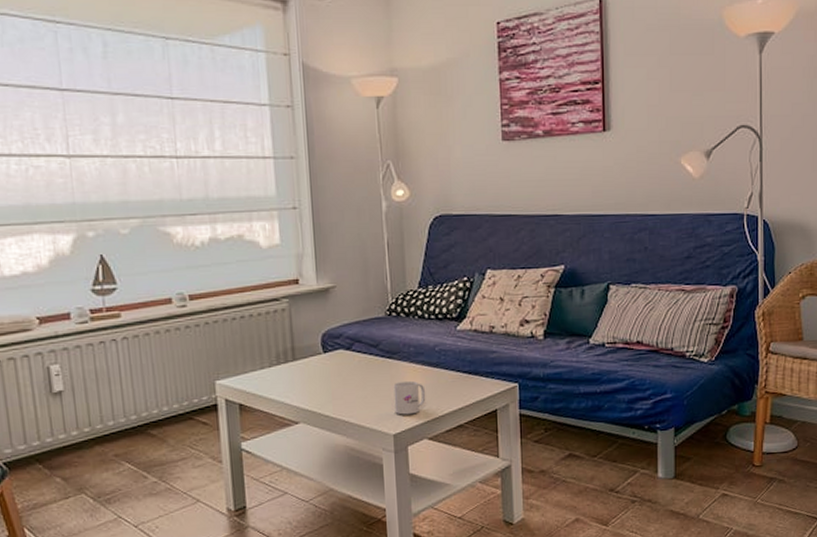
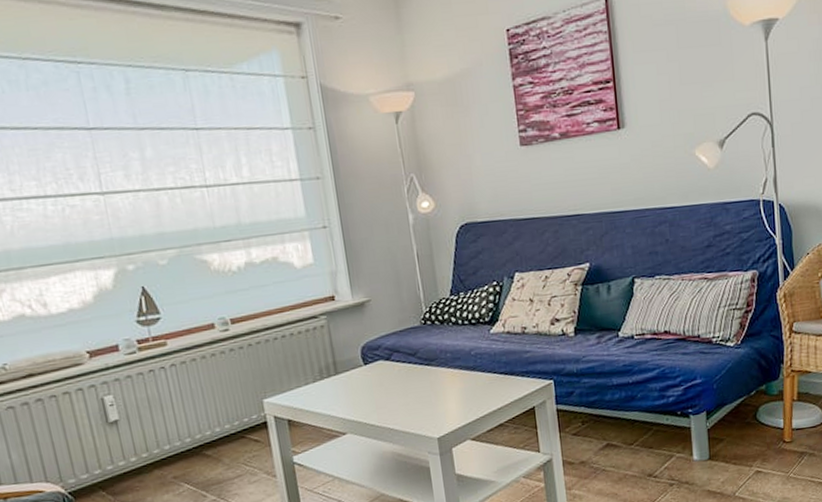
mug: present [393,380,426,415] -> none [433,385,466,419]

